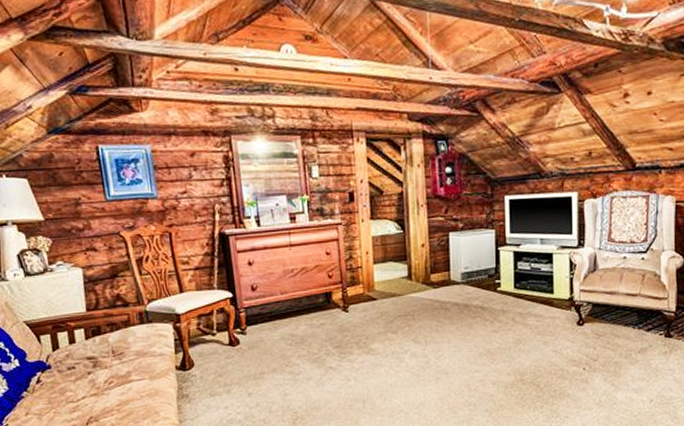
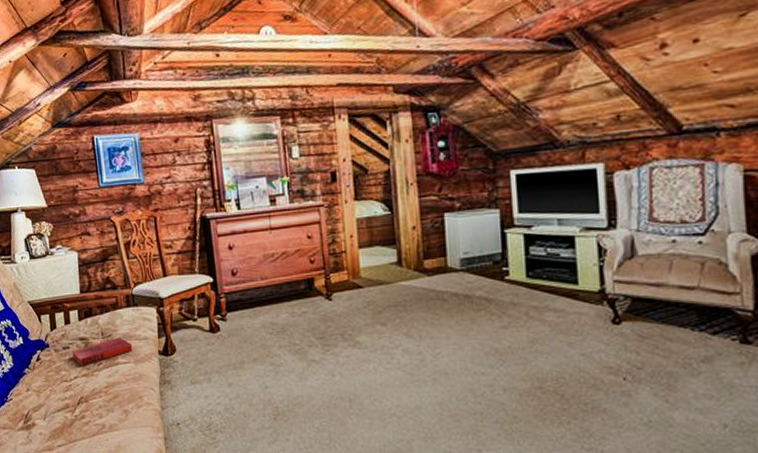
hardback book: none [78,354,148,386] -> present [72,337,133,366]

